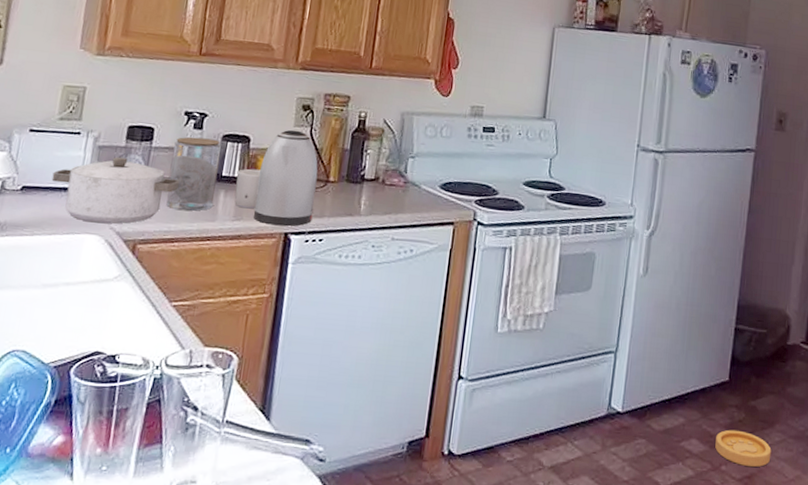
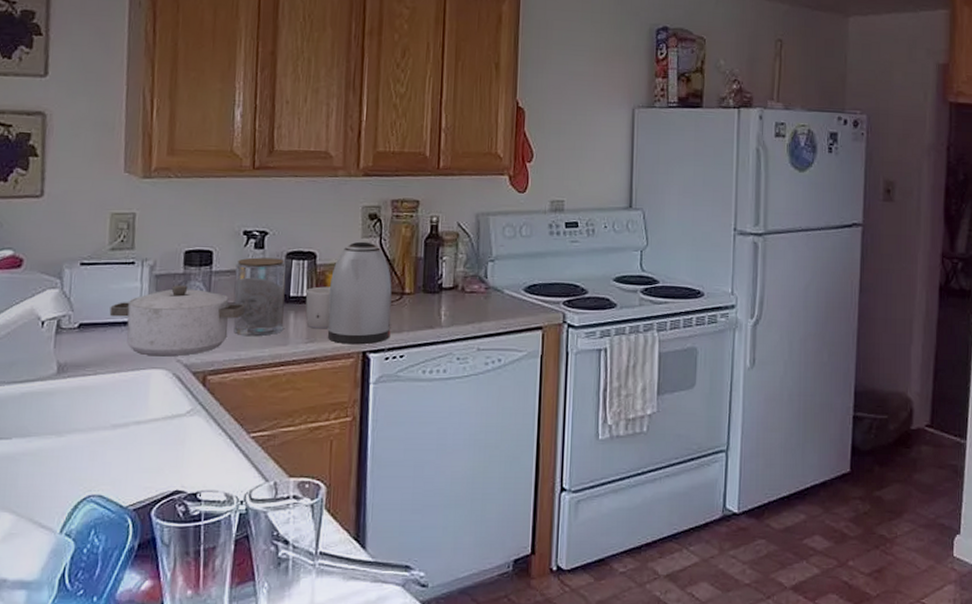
pet bowl: present [715,429,772,468] -> none [840,523,901,561]

